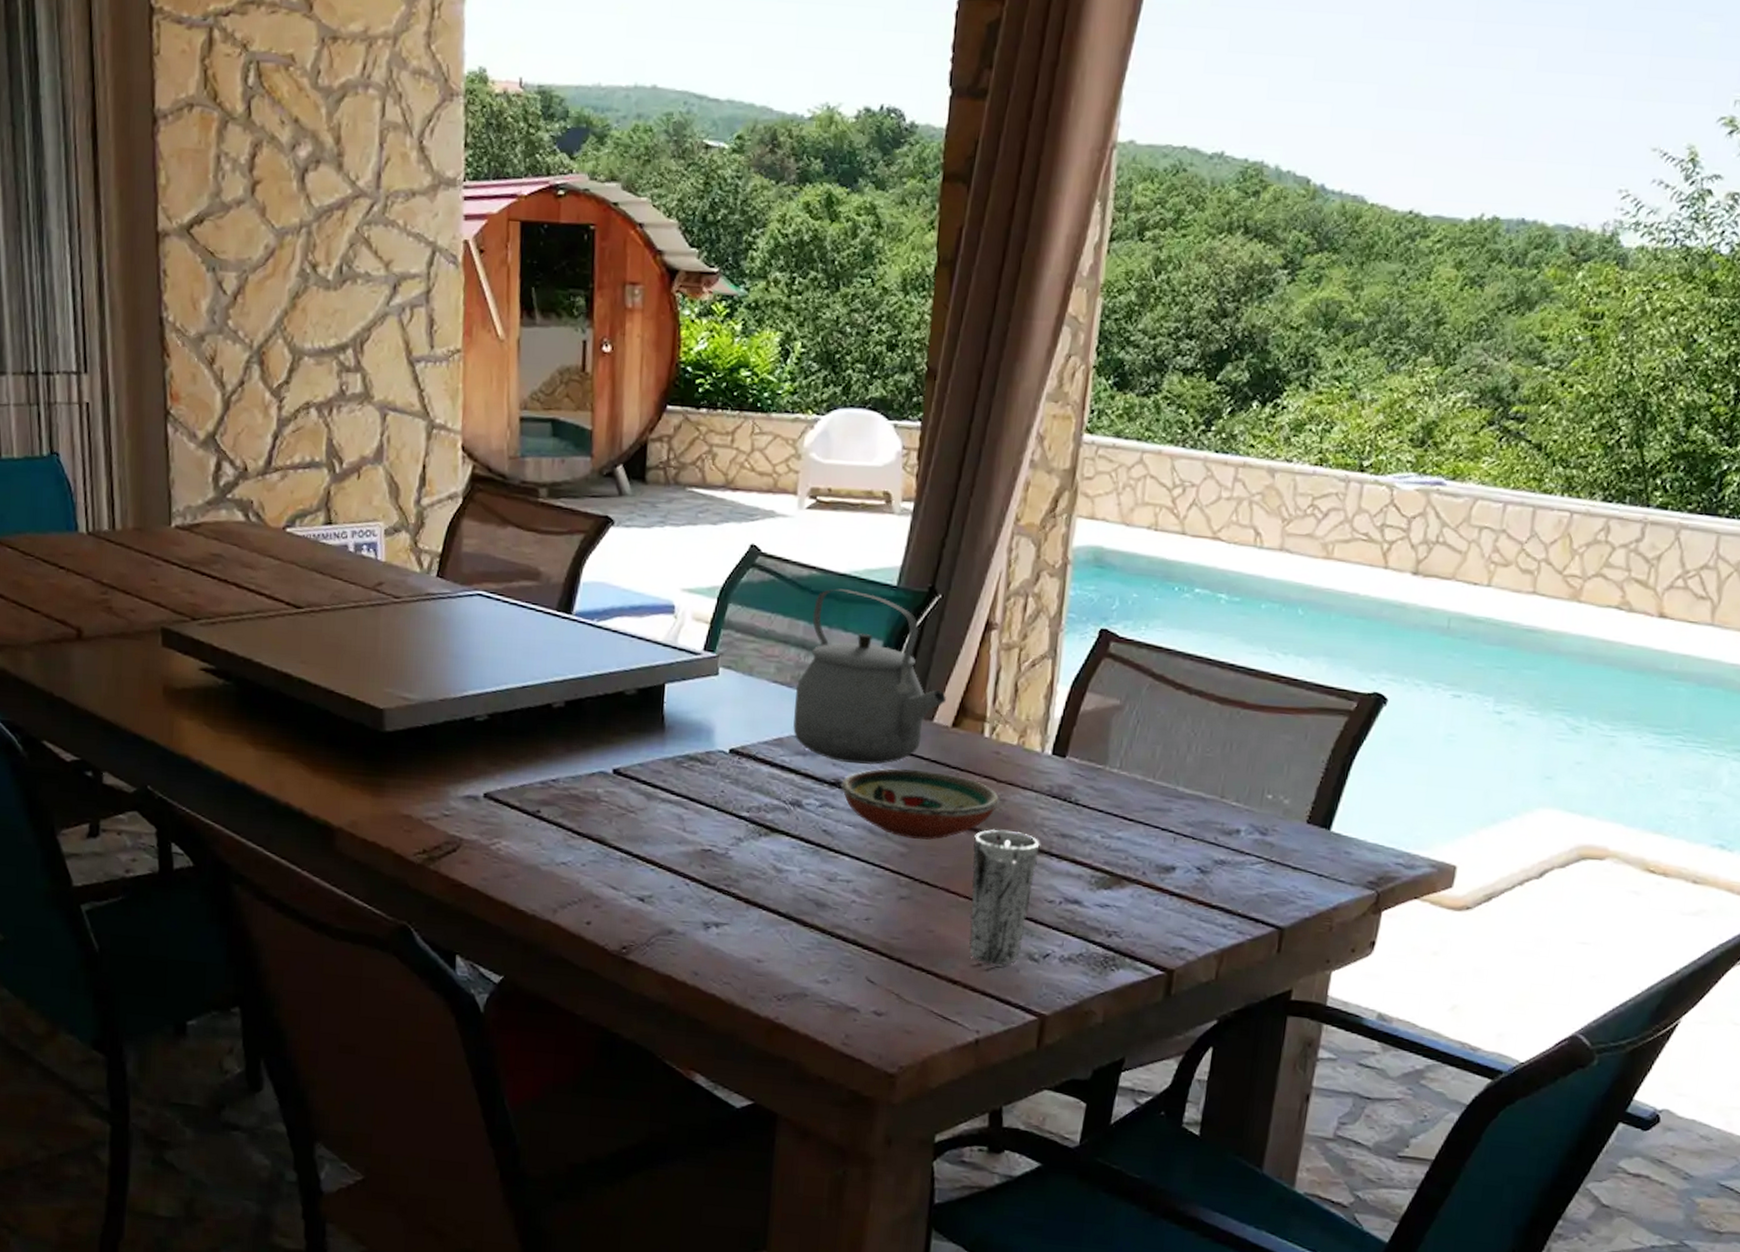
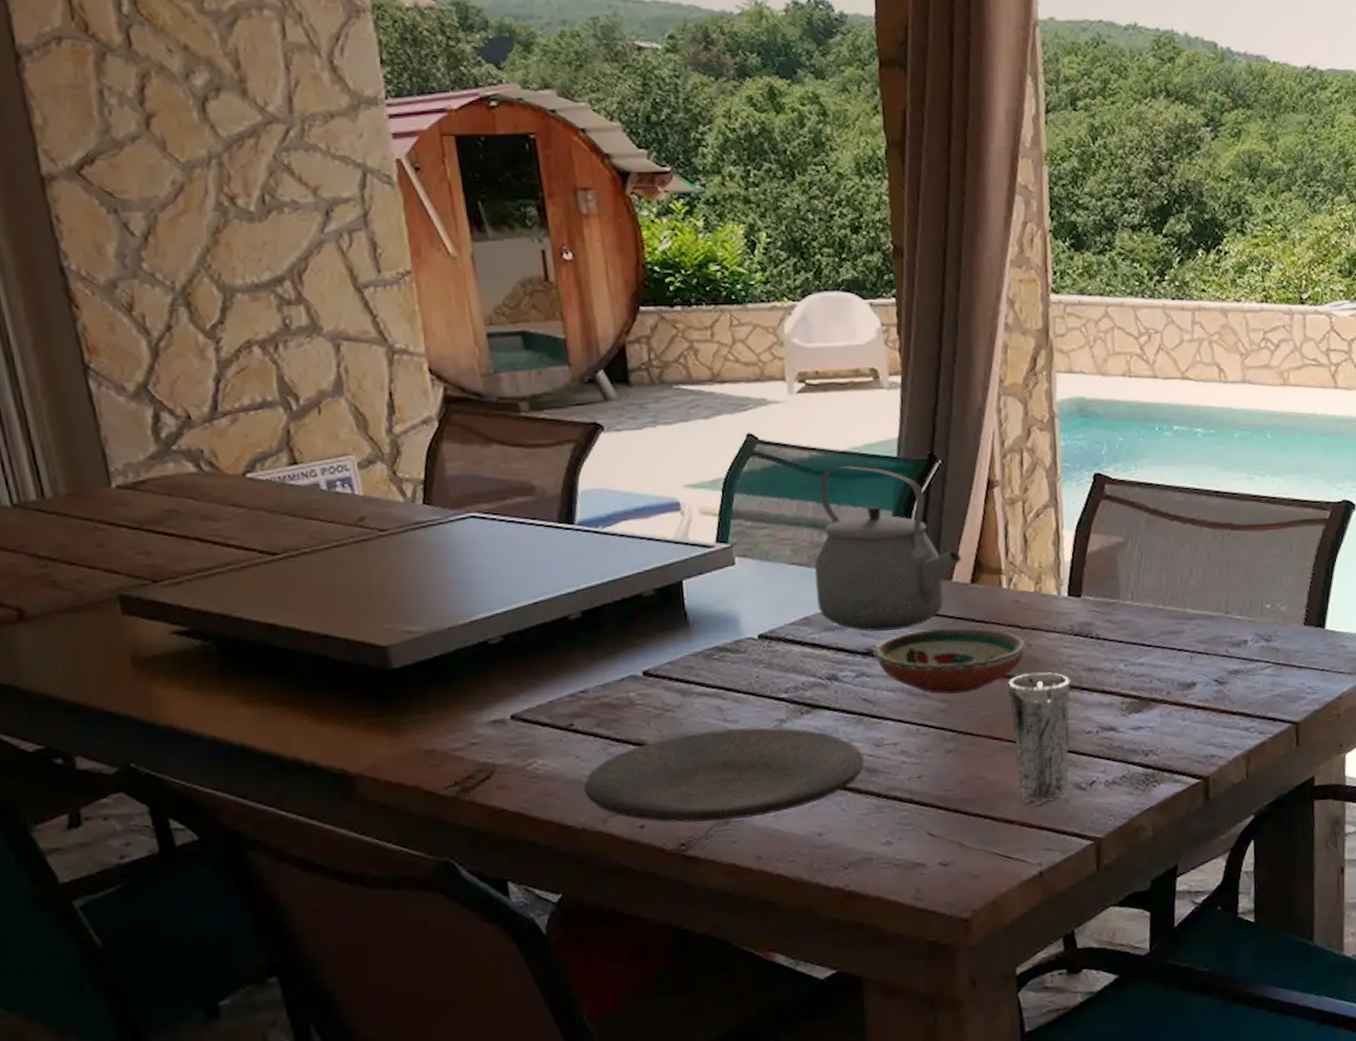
plate: none [539,838,815,932] -> present [583,727,865,823]

